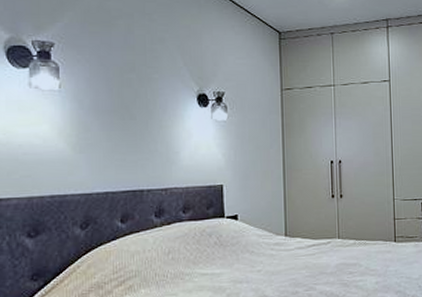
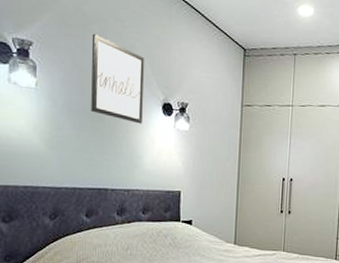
wall art: none [119,29,176,118] -> present [91,33,144,124]

